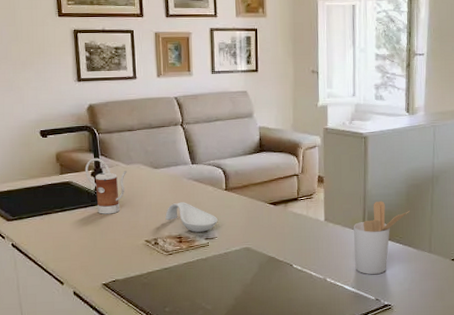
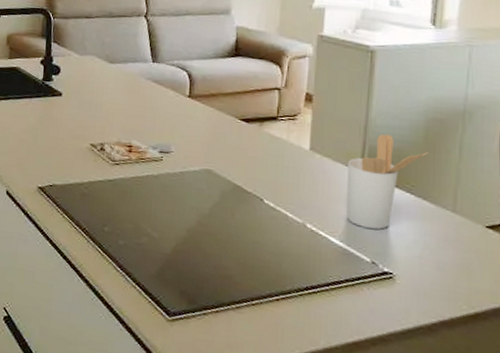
kettle: present [84,158,127,214] -> none [34,44,79,109]
spoon rest: present [165,202,218,232] -> none [116,105,176,144]

